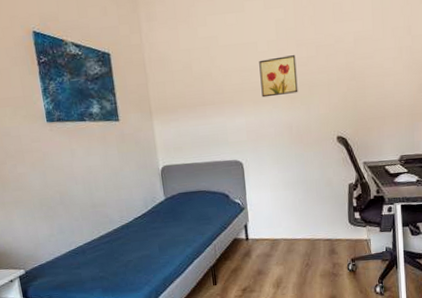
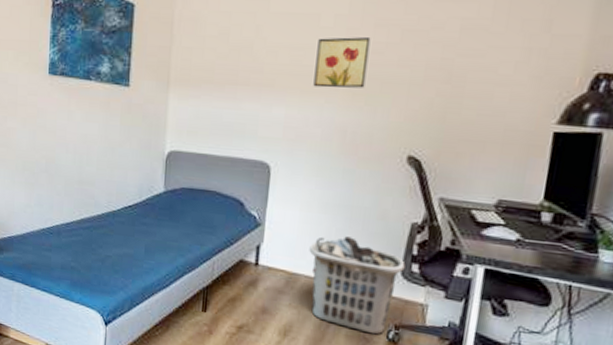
clothes hamper: none [282,203,350,270] -> present [309,236,406,335]

